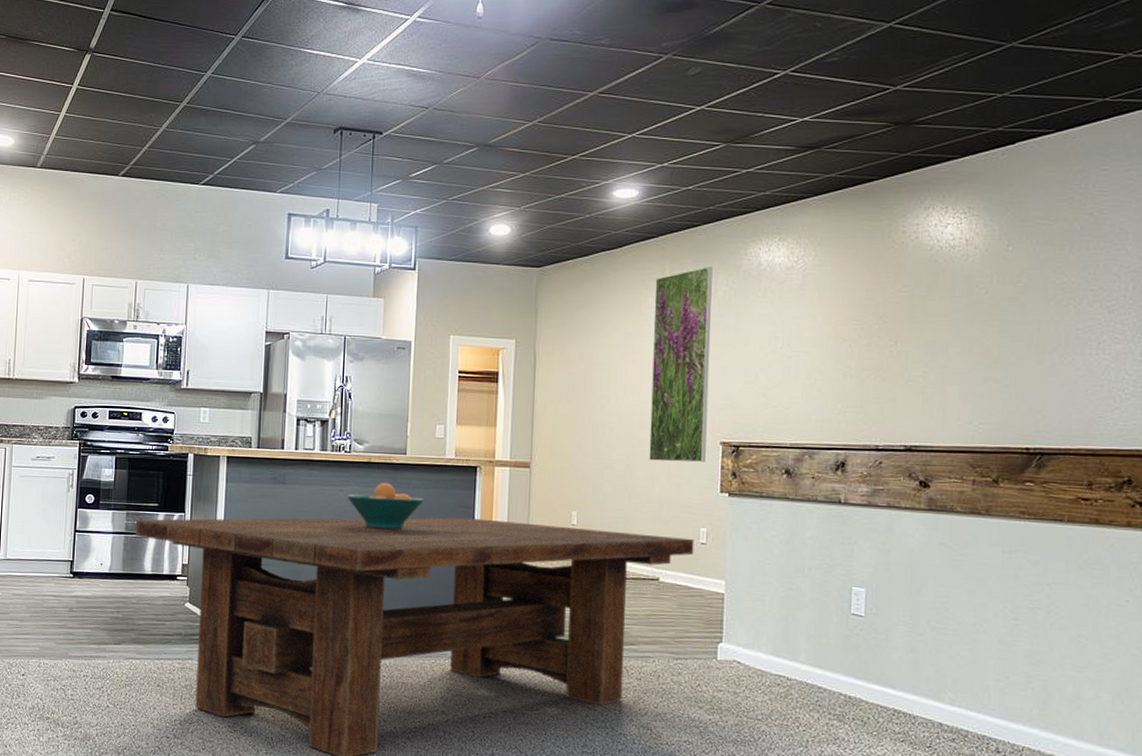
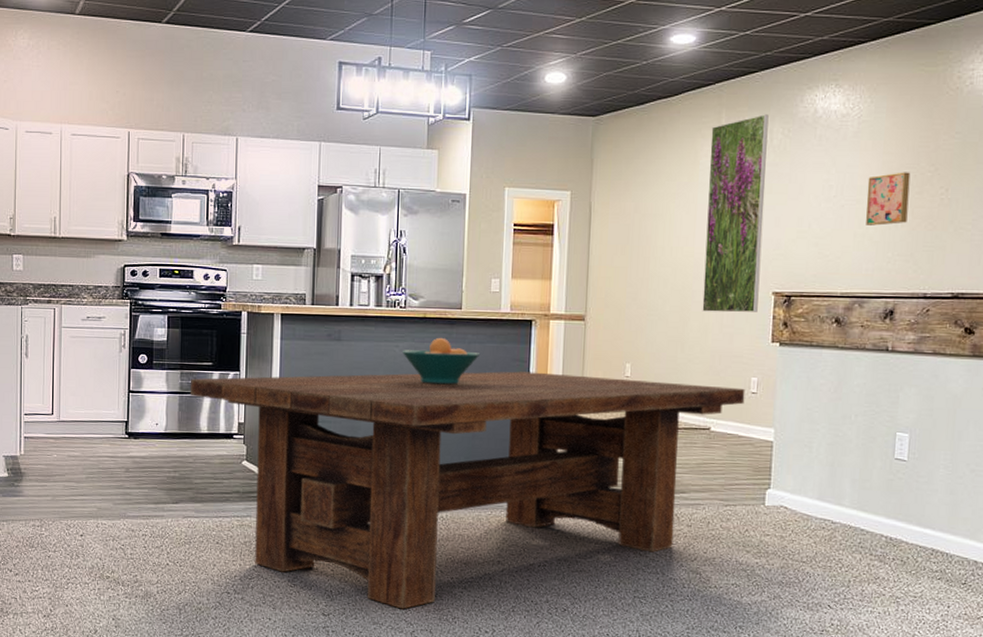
wall art: none [813,324,858,377] -> present [866,172,911,226]

